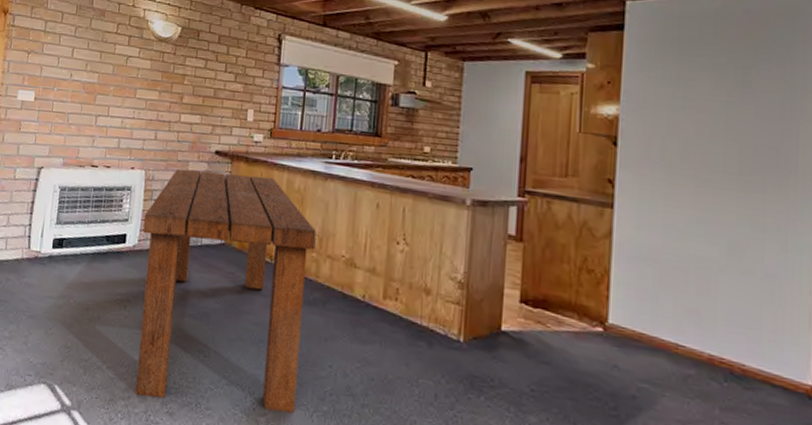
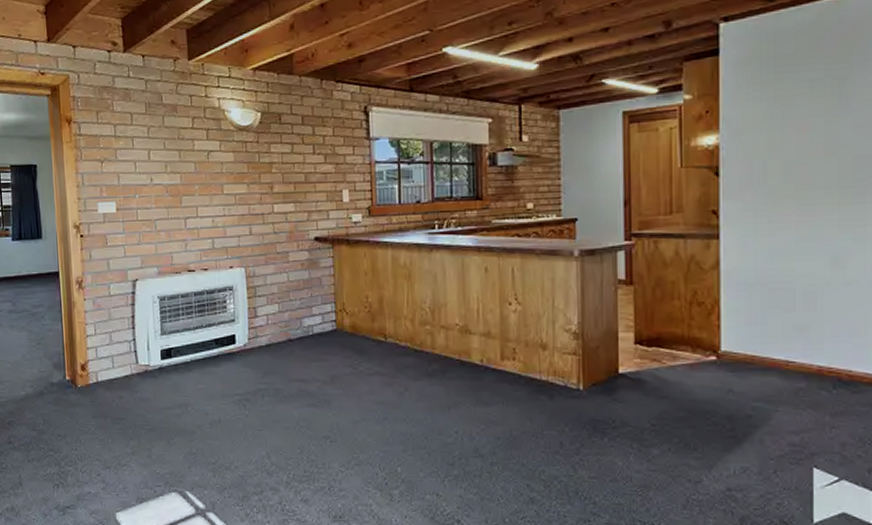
dining table: present [135,168,316,413] -> none [250,256,428,489]

